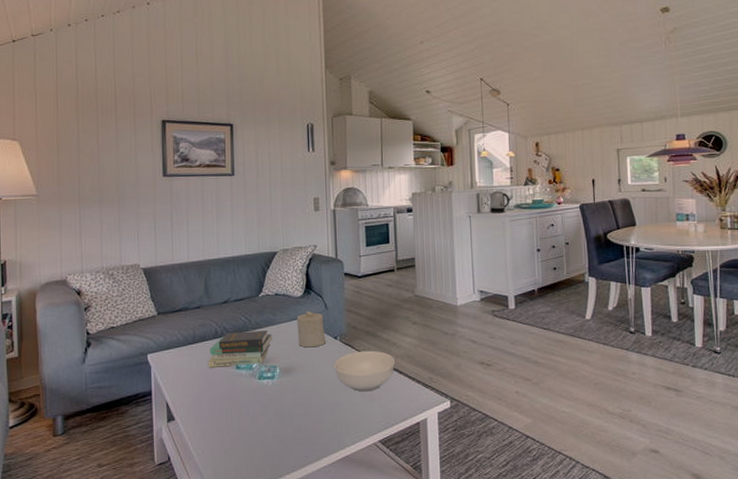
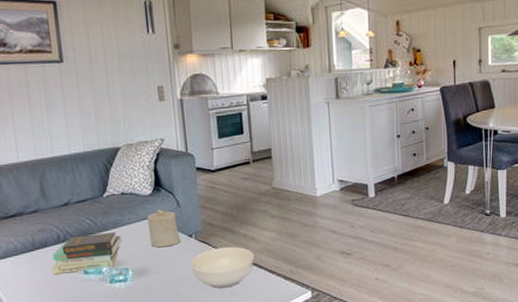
kettle: present [489,191,510,213] -> none [348,75,370,99]

